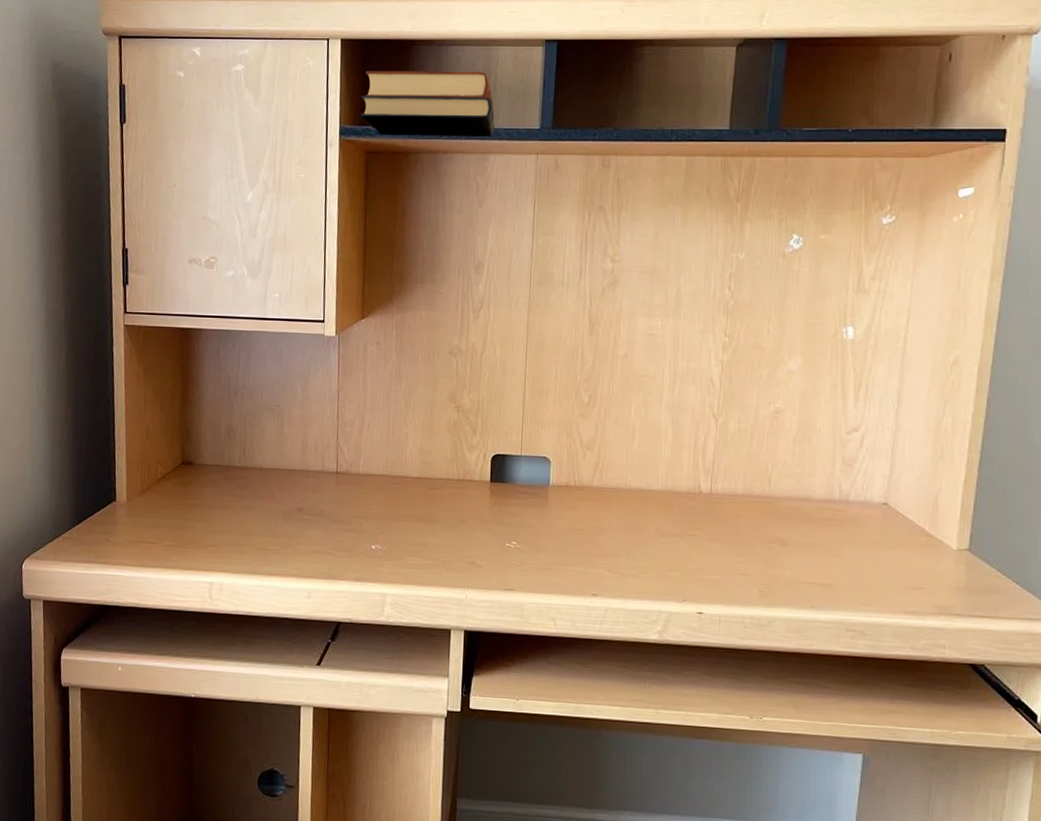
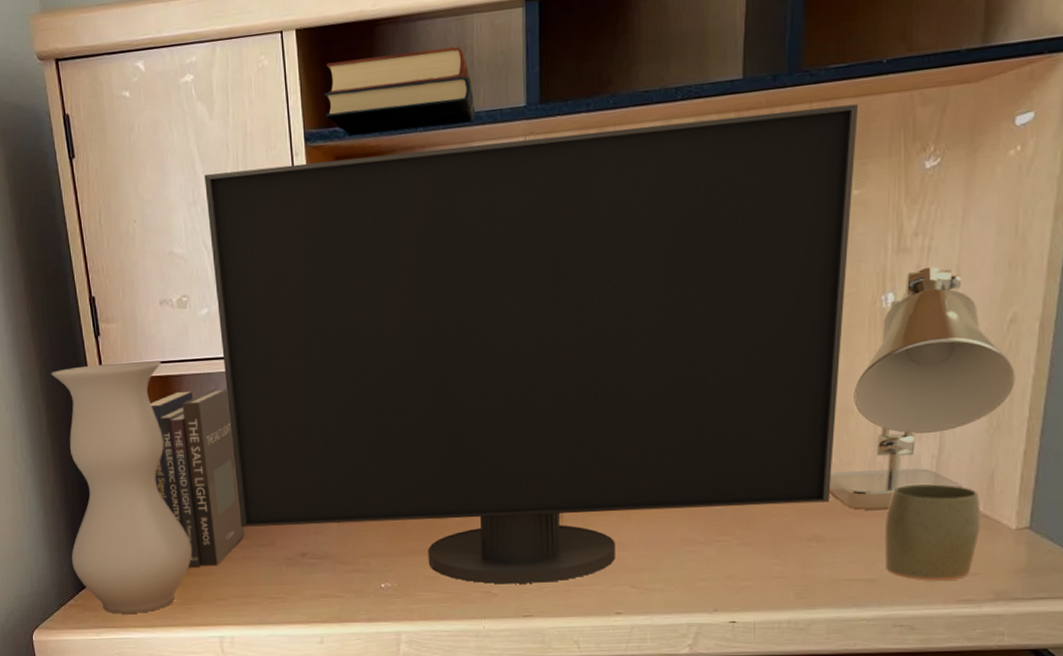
vase: none [72,310,193,552] -> present [51,361,193,614]
books: none [164,345,246,513] -> present [150,388,245,568]
computer monitor: none [242,153,827,559] -> present [204,104,859,584]
desk lamp: none [791,308,957,520] -> present [828,266,1015,510]
mug: none [840,500,926,592] -> present [884,484,981,581]

